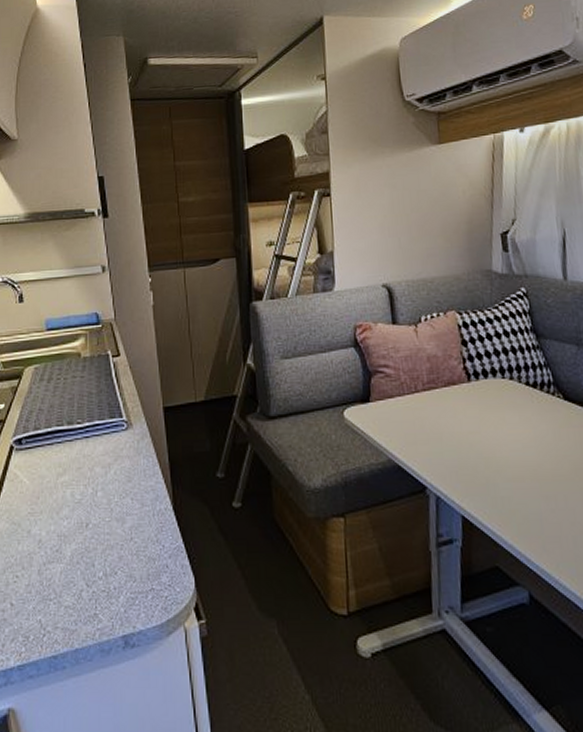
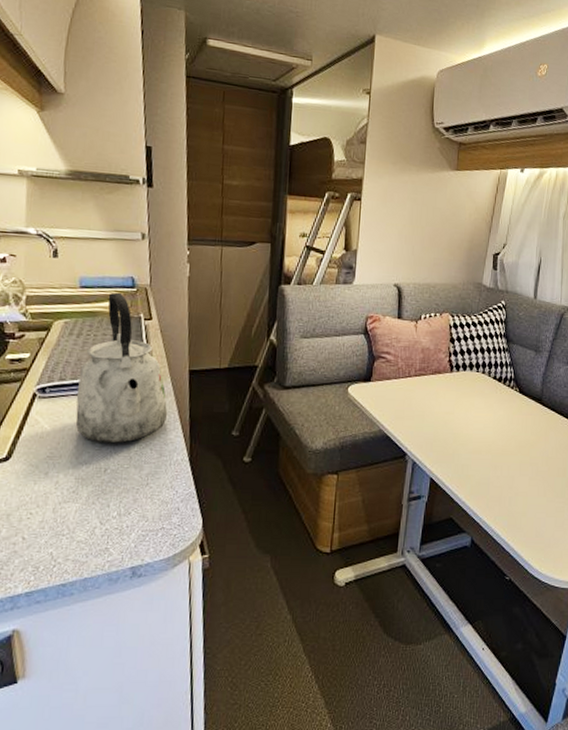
kettle: none [53,330,146,496] -> present [75,292,168,444]

